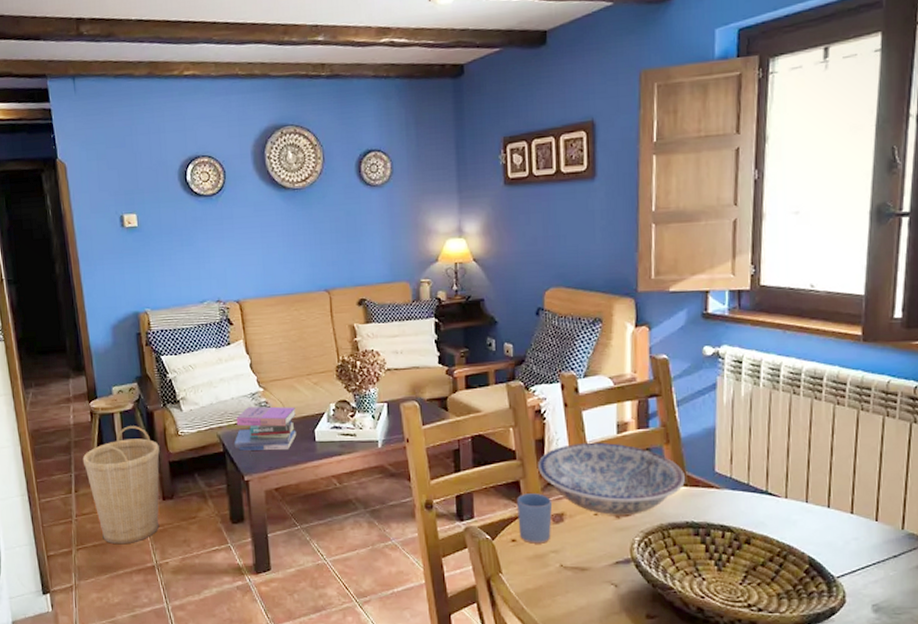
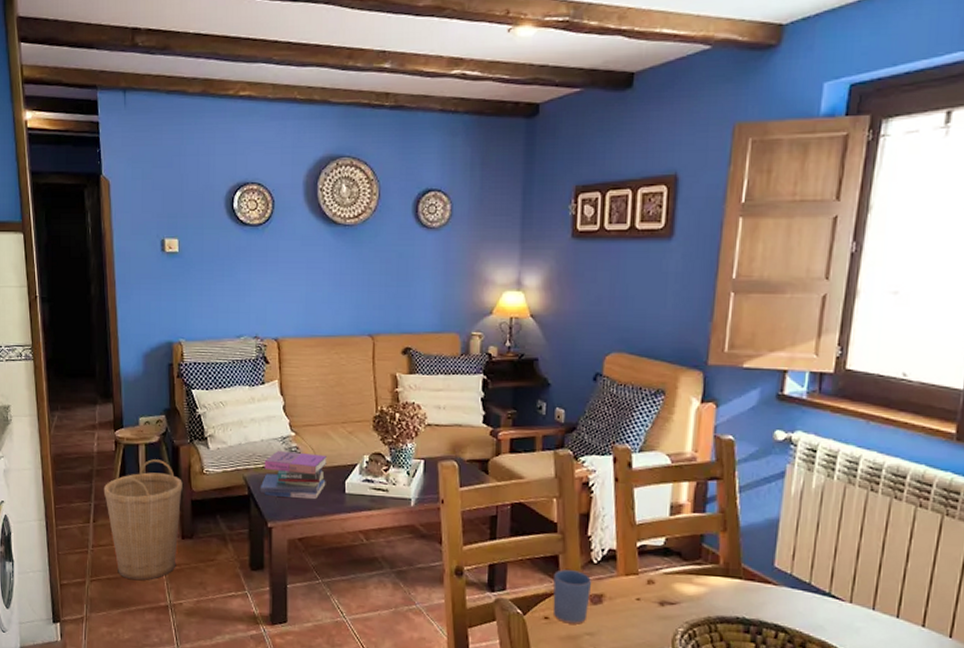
ceramic bowl: present [538,442,685,515] -> none [580,521,740,604]

